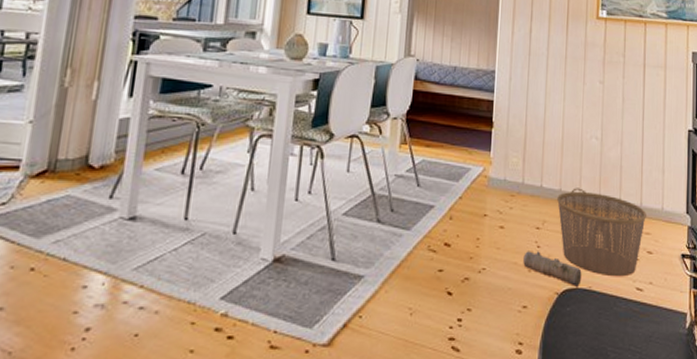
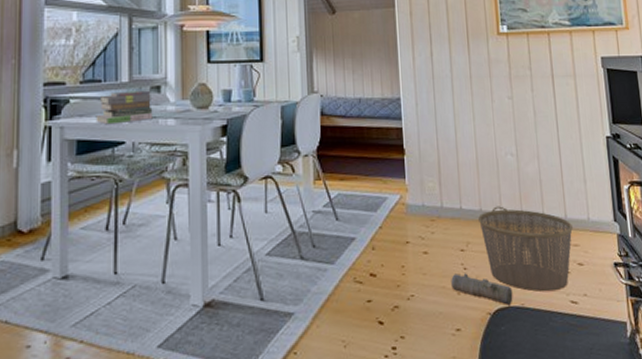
books: none [184,33,246,66] -> present [95,90,153,125]

